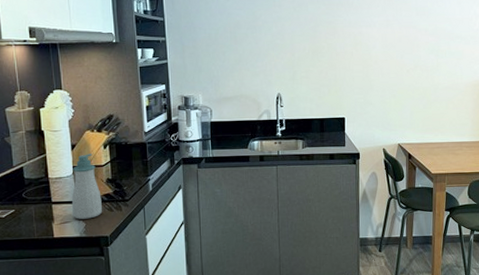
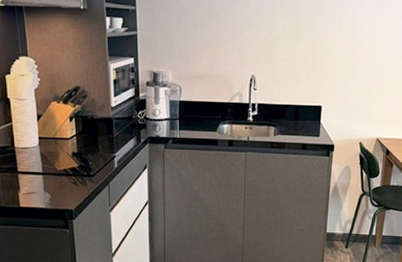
soap bottle: present [72,153,102,219] -> none [38,125,67,191]

